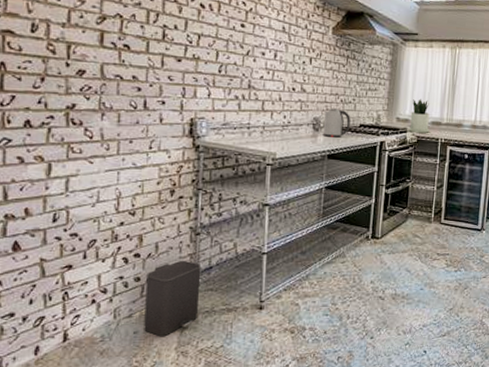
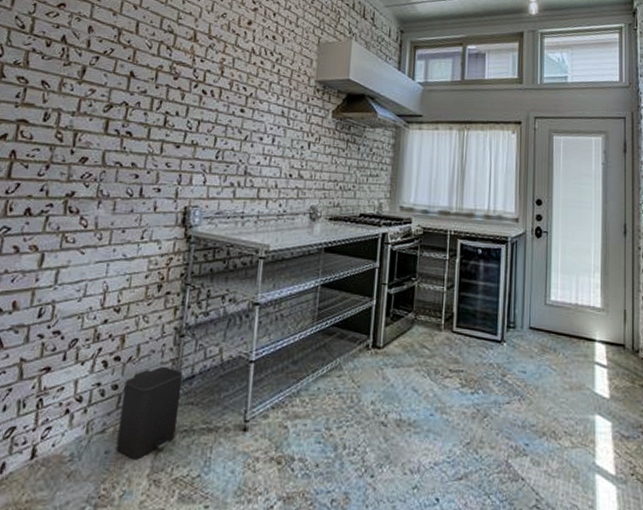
kettle: present [322,108,350,139] -> none [319,196,350,230]
planter: present [408,99,430,134] -> none [413,185,437,225]

